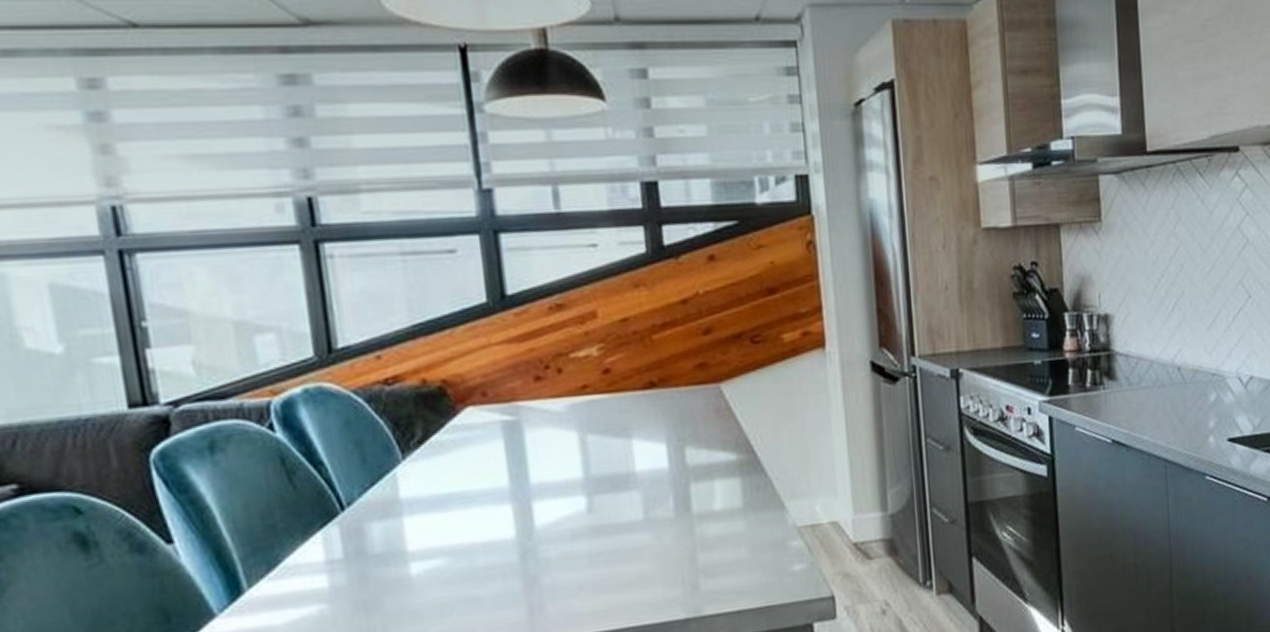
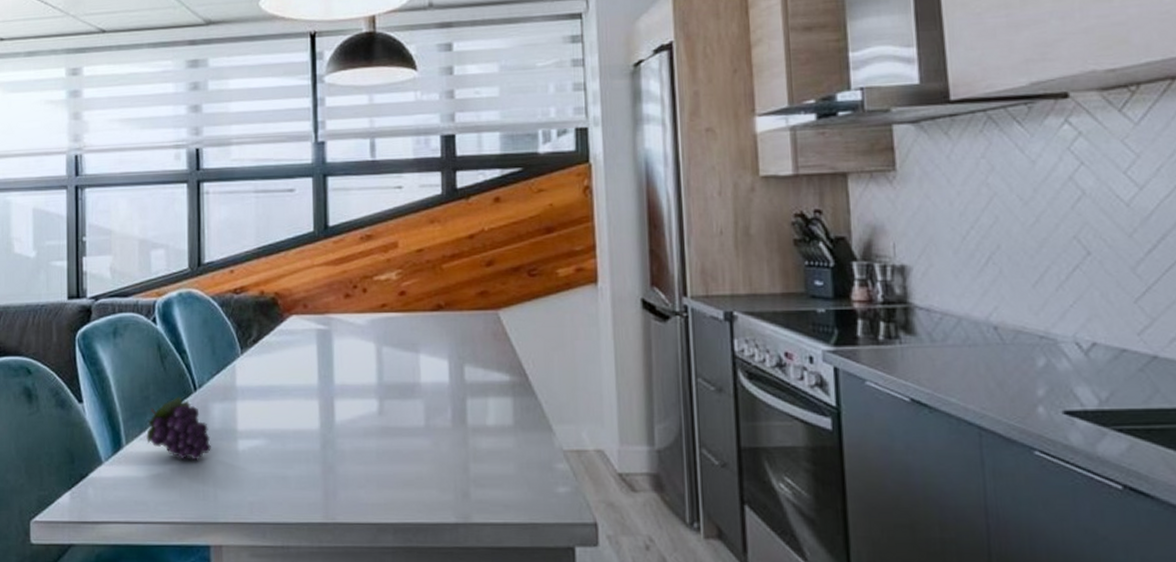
fruit: none [276,519,374,596] -> present [145,396,211,461]

